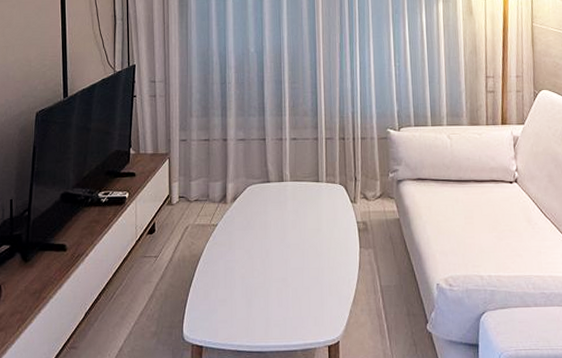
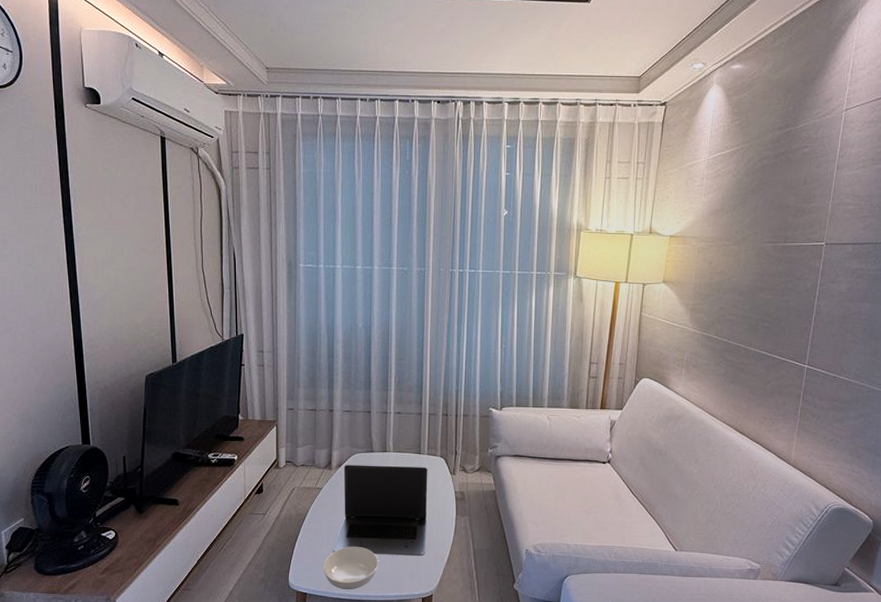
bowl: none [220,288,279,340] -> present [323,546,378,590]
laptop computer: none [229,196,329,298] -> present [332,465,428,556]

